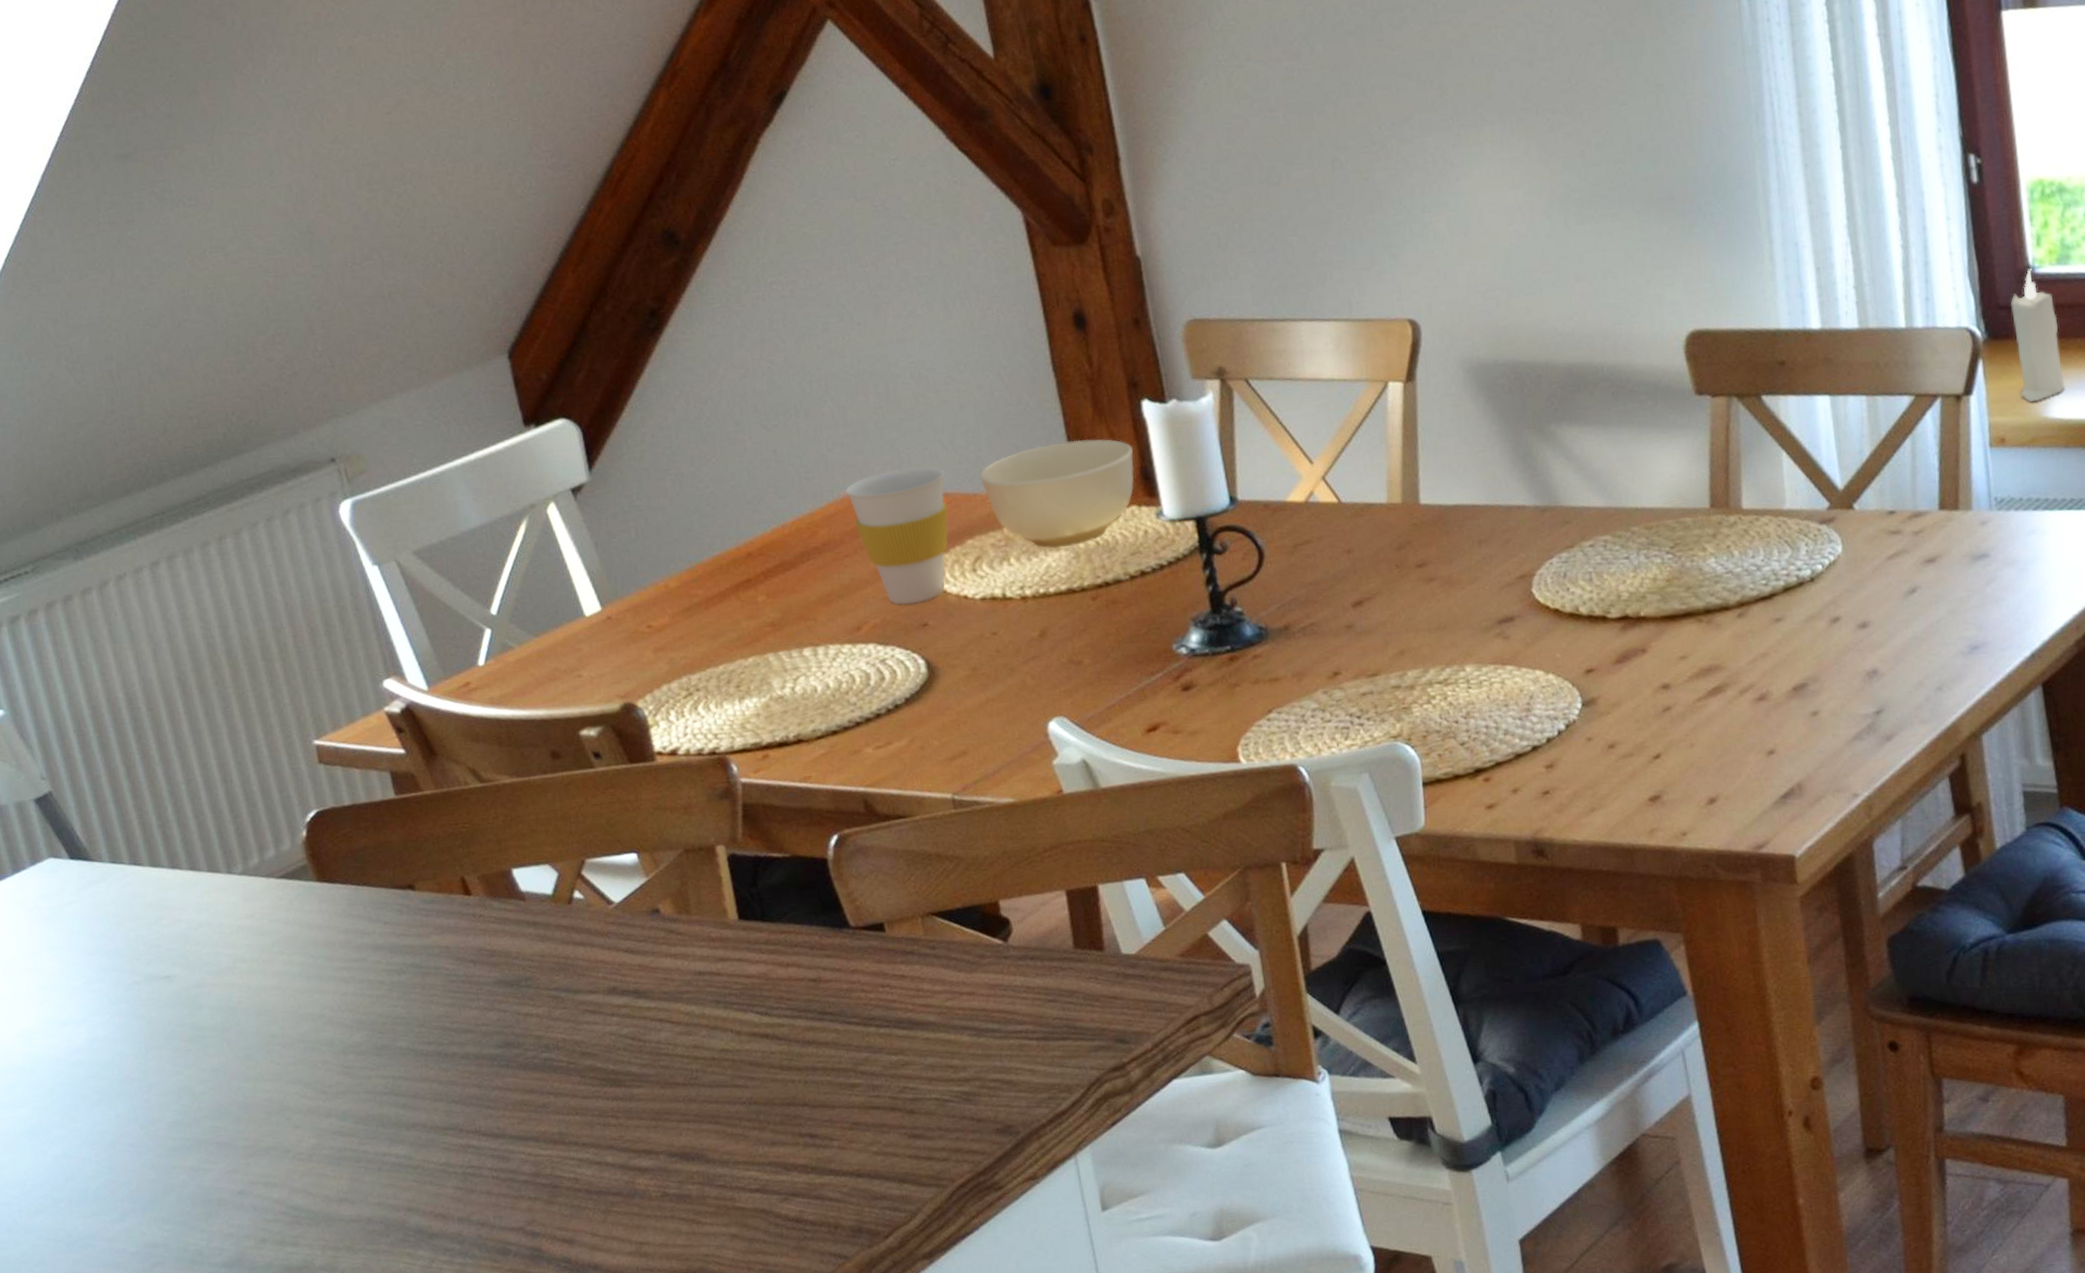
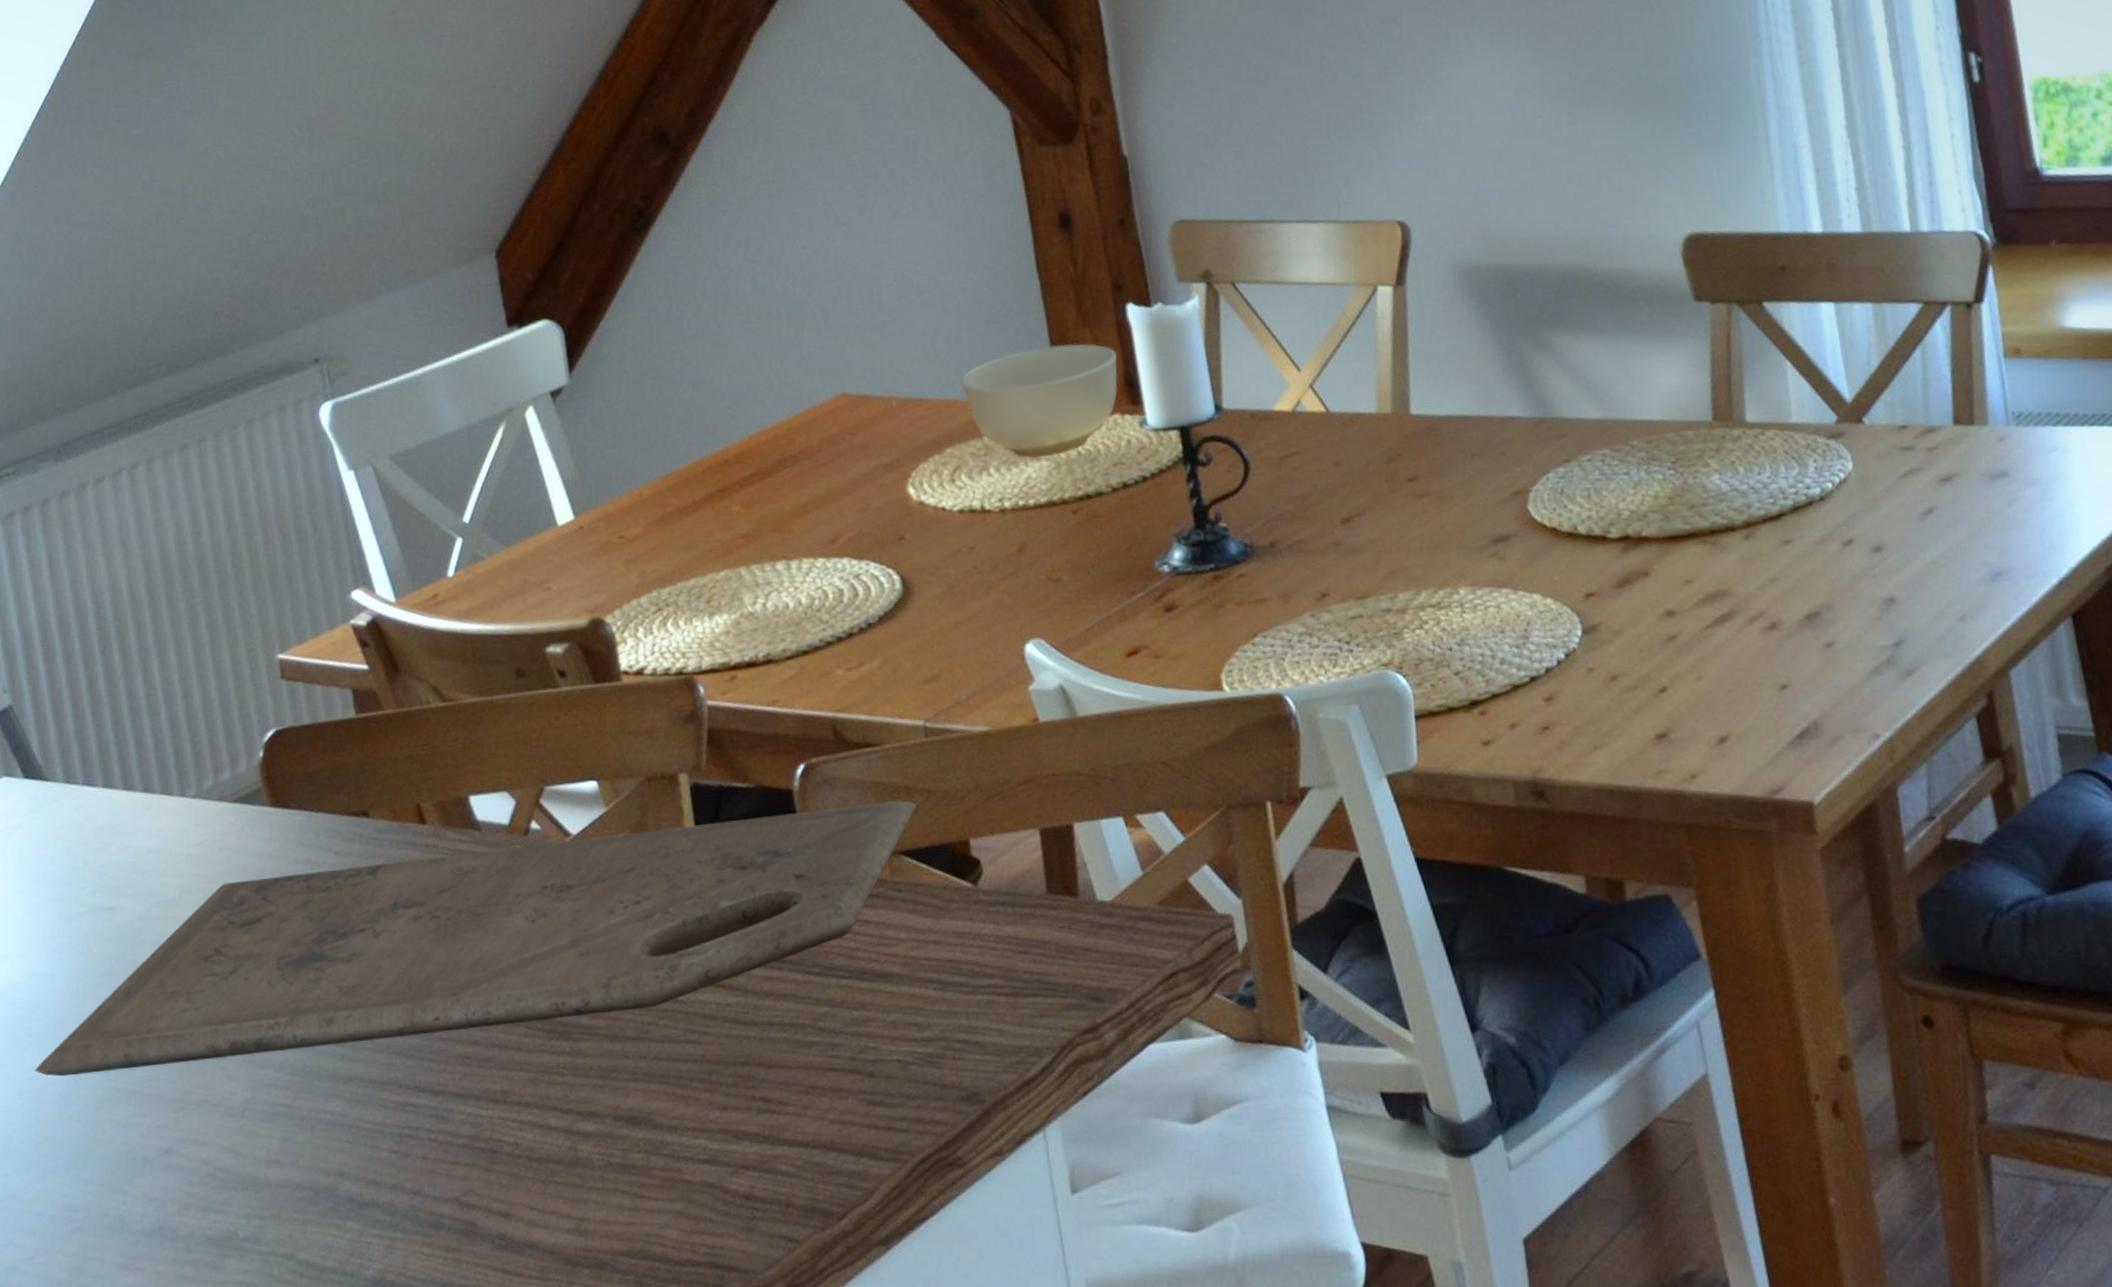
cutting board: none [104,867,948,1129] -> present [34,800,918,1077]
cup: present [845,466,949,606] -> none [825,371,928,518]
candle: present [2010,268,2065,402] -> none [2018,170,2081,311]

